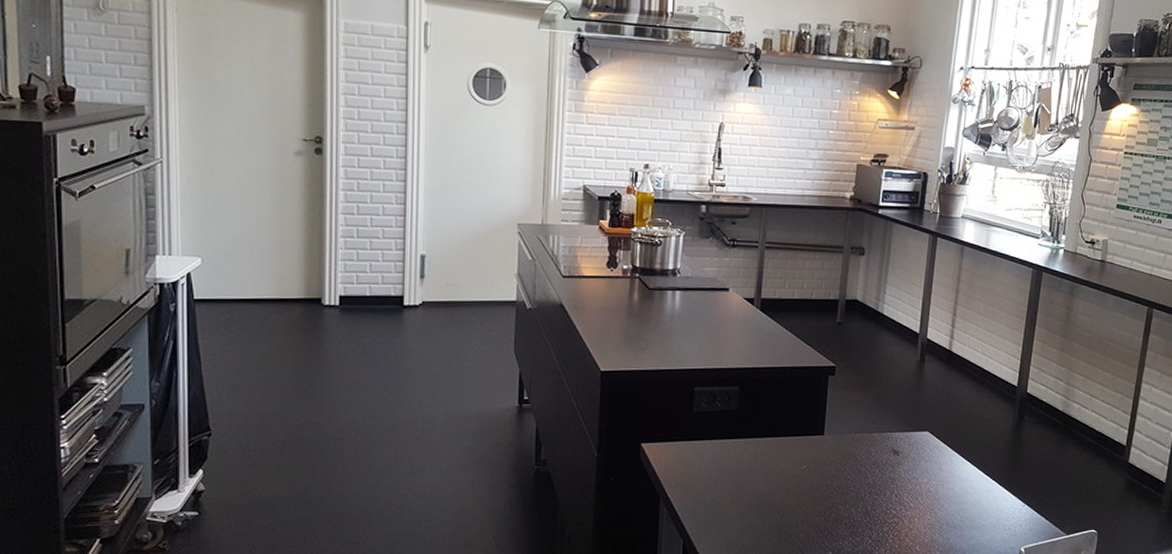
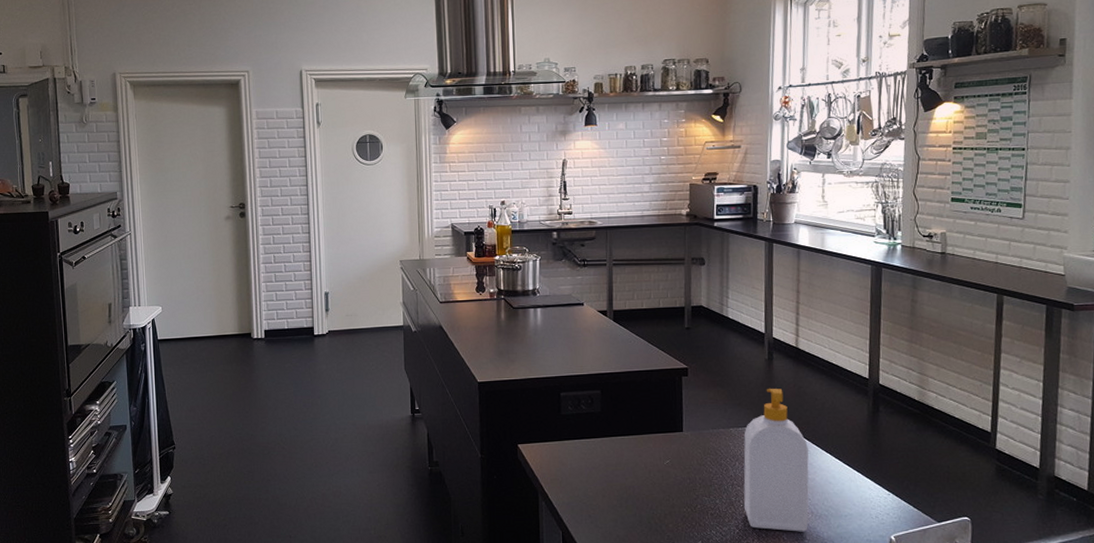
soap bottle: none [879,393,950,543] -> present [743,389,809,532]

